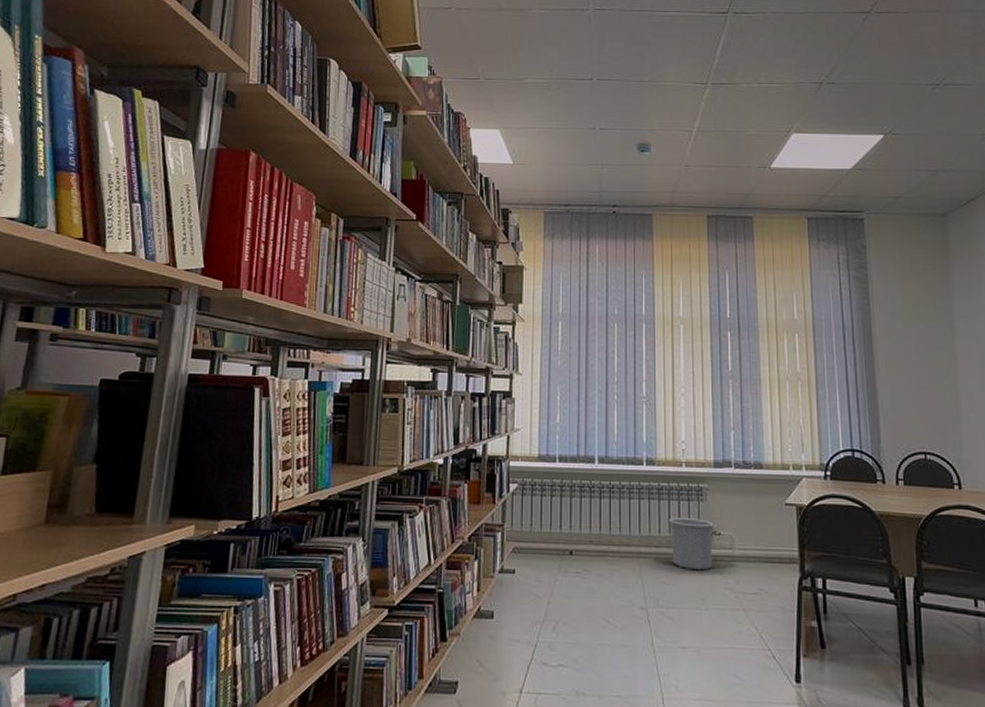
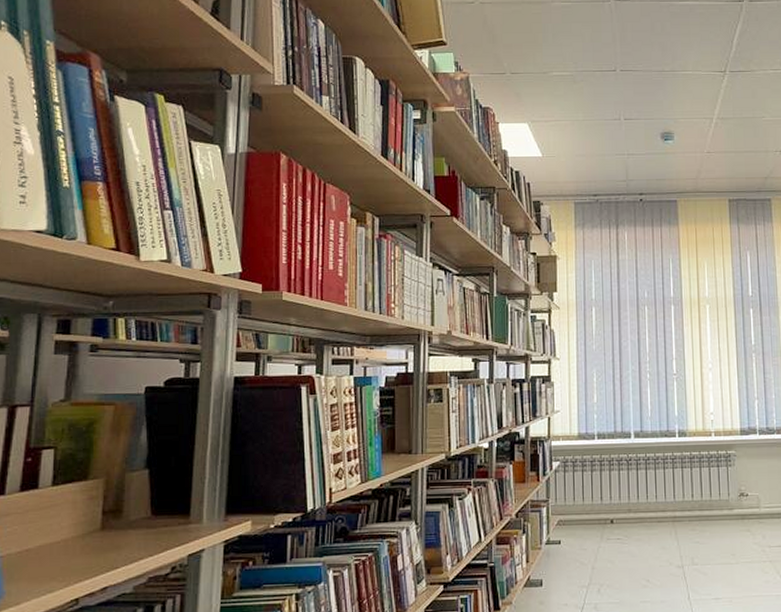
waste bin: present [669,518,714,571] -> none [701,482,742,529]

